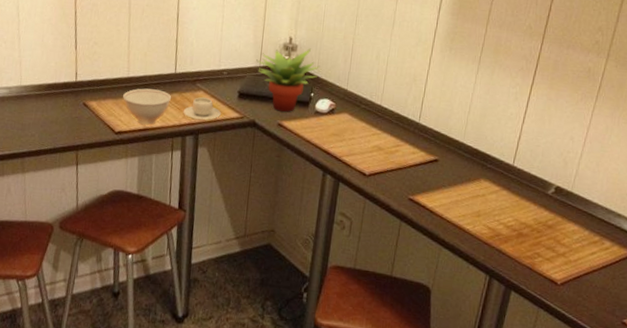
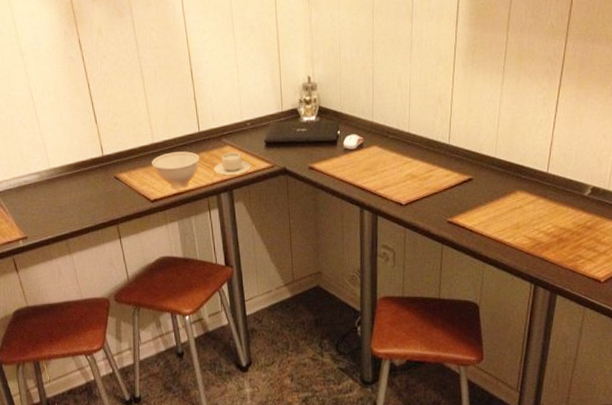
succulent plant: present [256,48,320,112] -> none [278,85,342,154]

